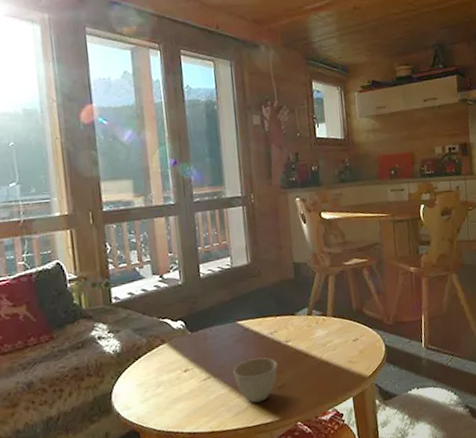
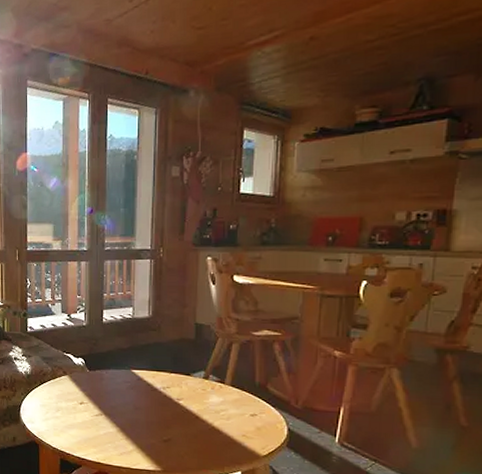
cup: present [233,357,278,403] -> none [123,407,166,449]

